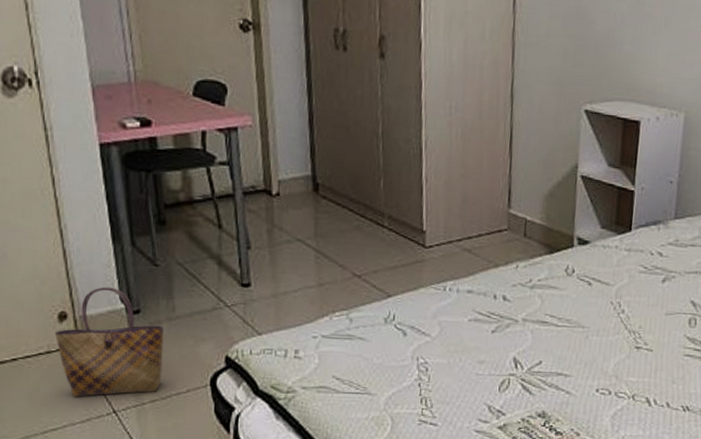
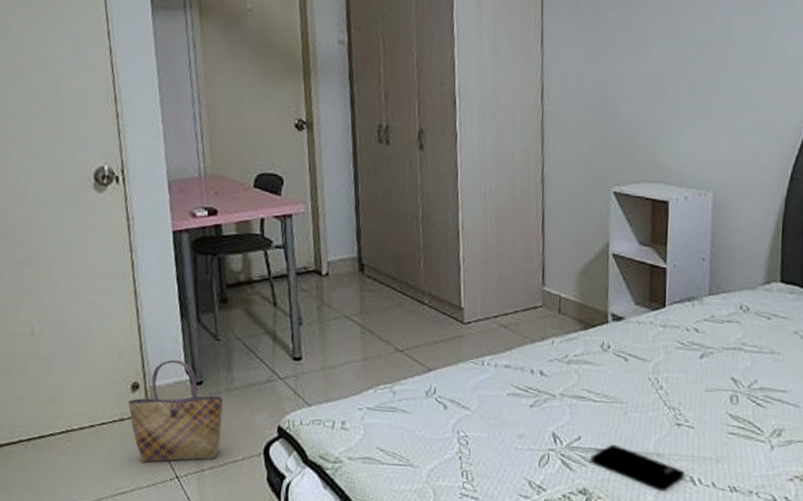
smartphone: none [551,368,641,411] -> present [591,444,685,490]

